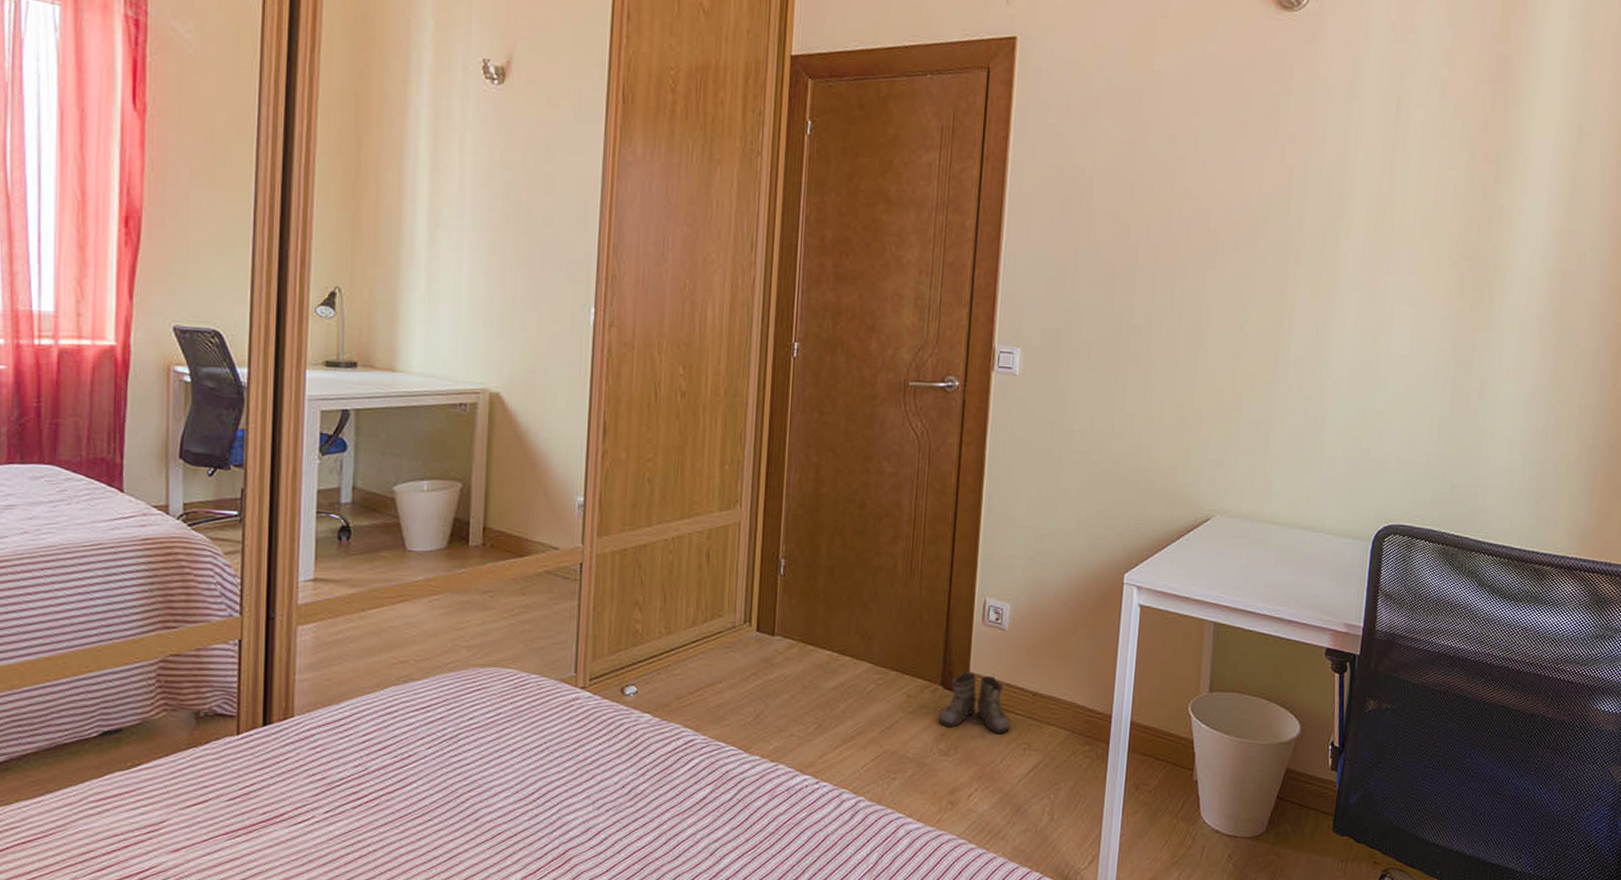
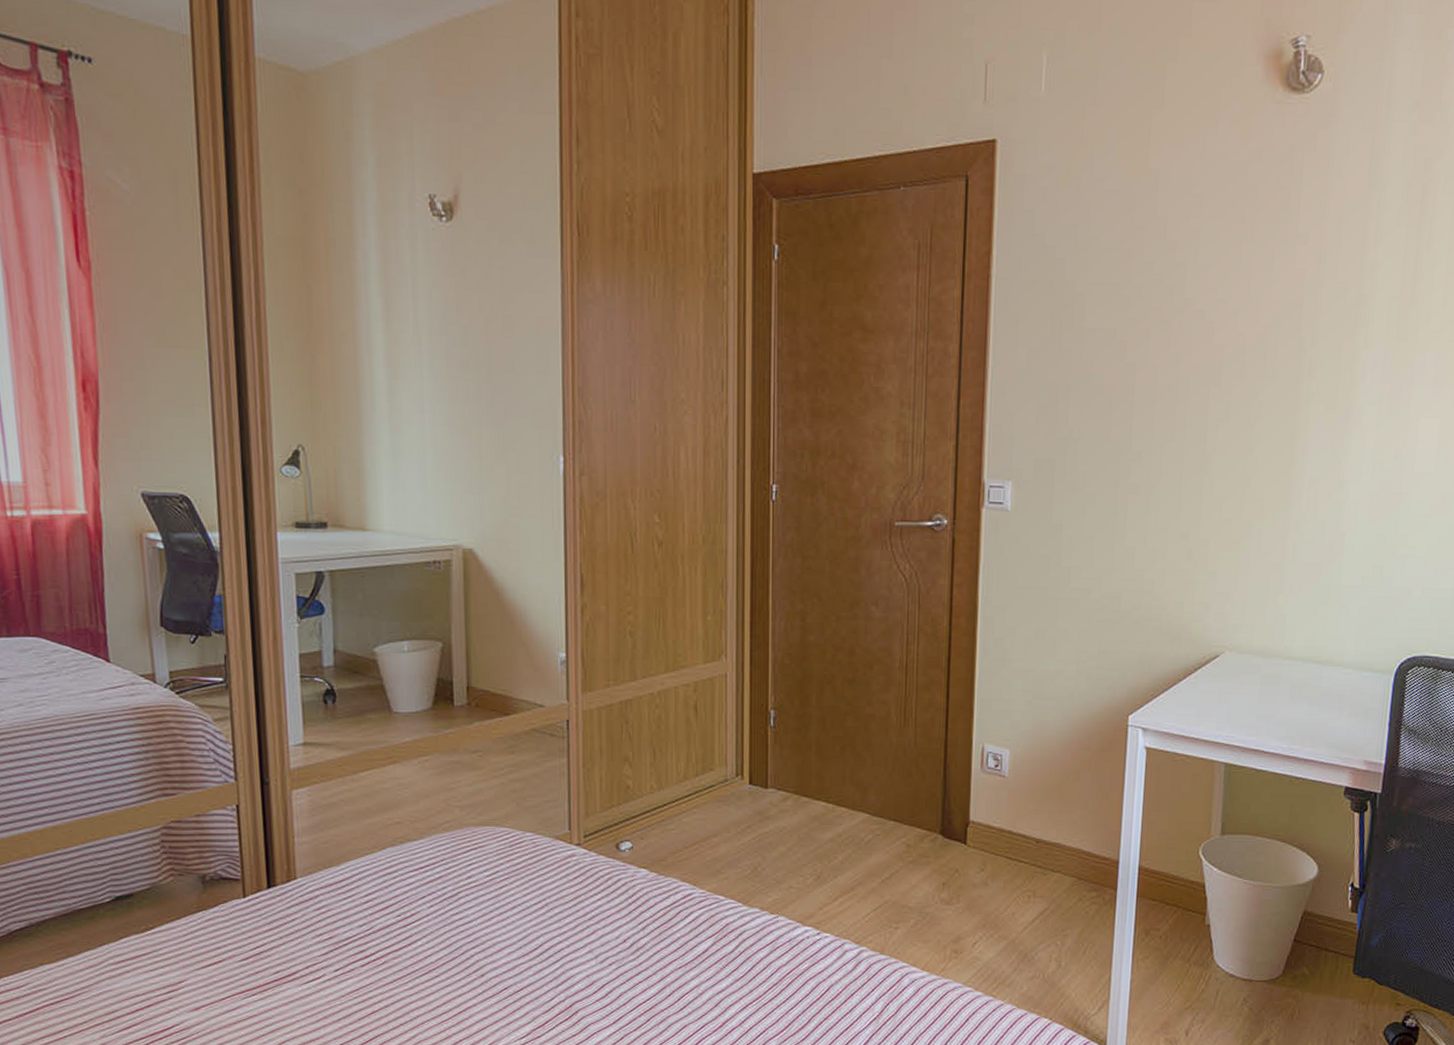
boots: present [938,672,1010,734] -> none [939,820,1014,881]

